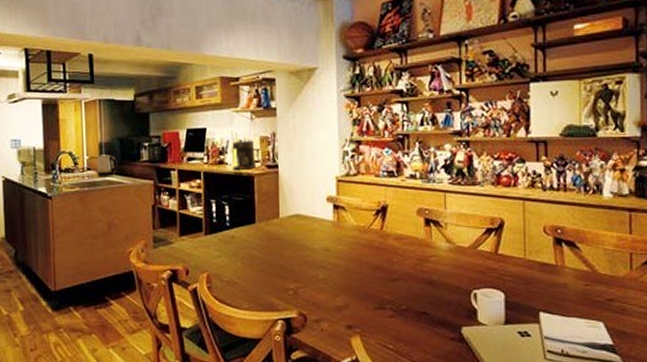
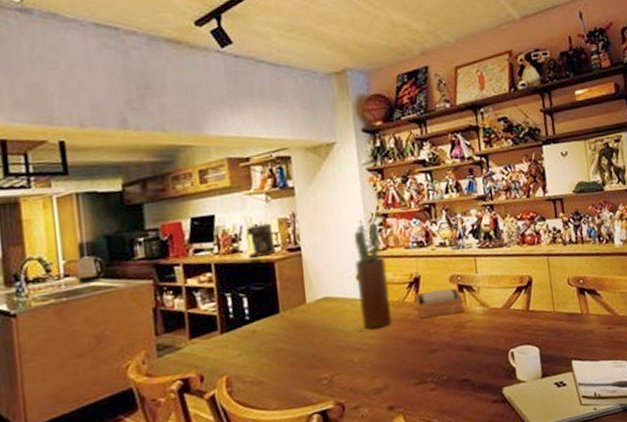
vase: none [326,138,357,250] -> present [353,212,392,330]
napkin holder: none [382,221,430,246] -> present [416,288,465,318]

